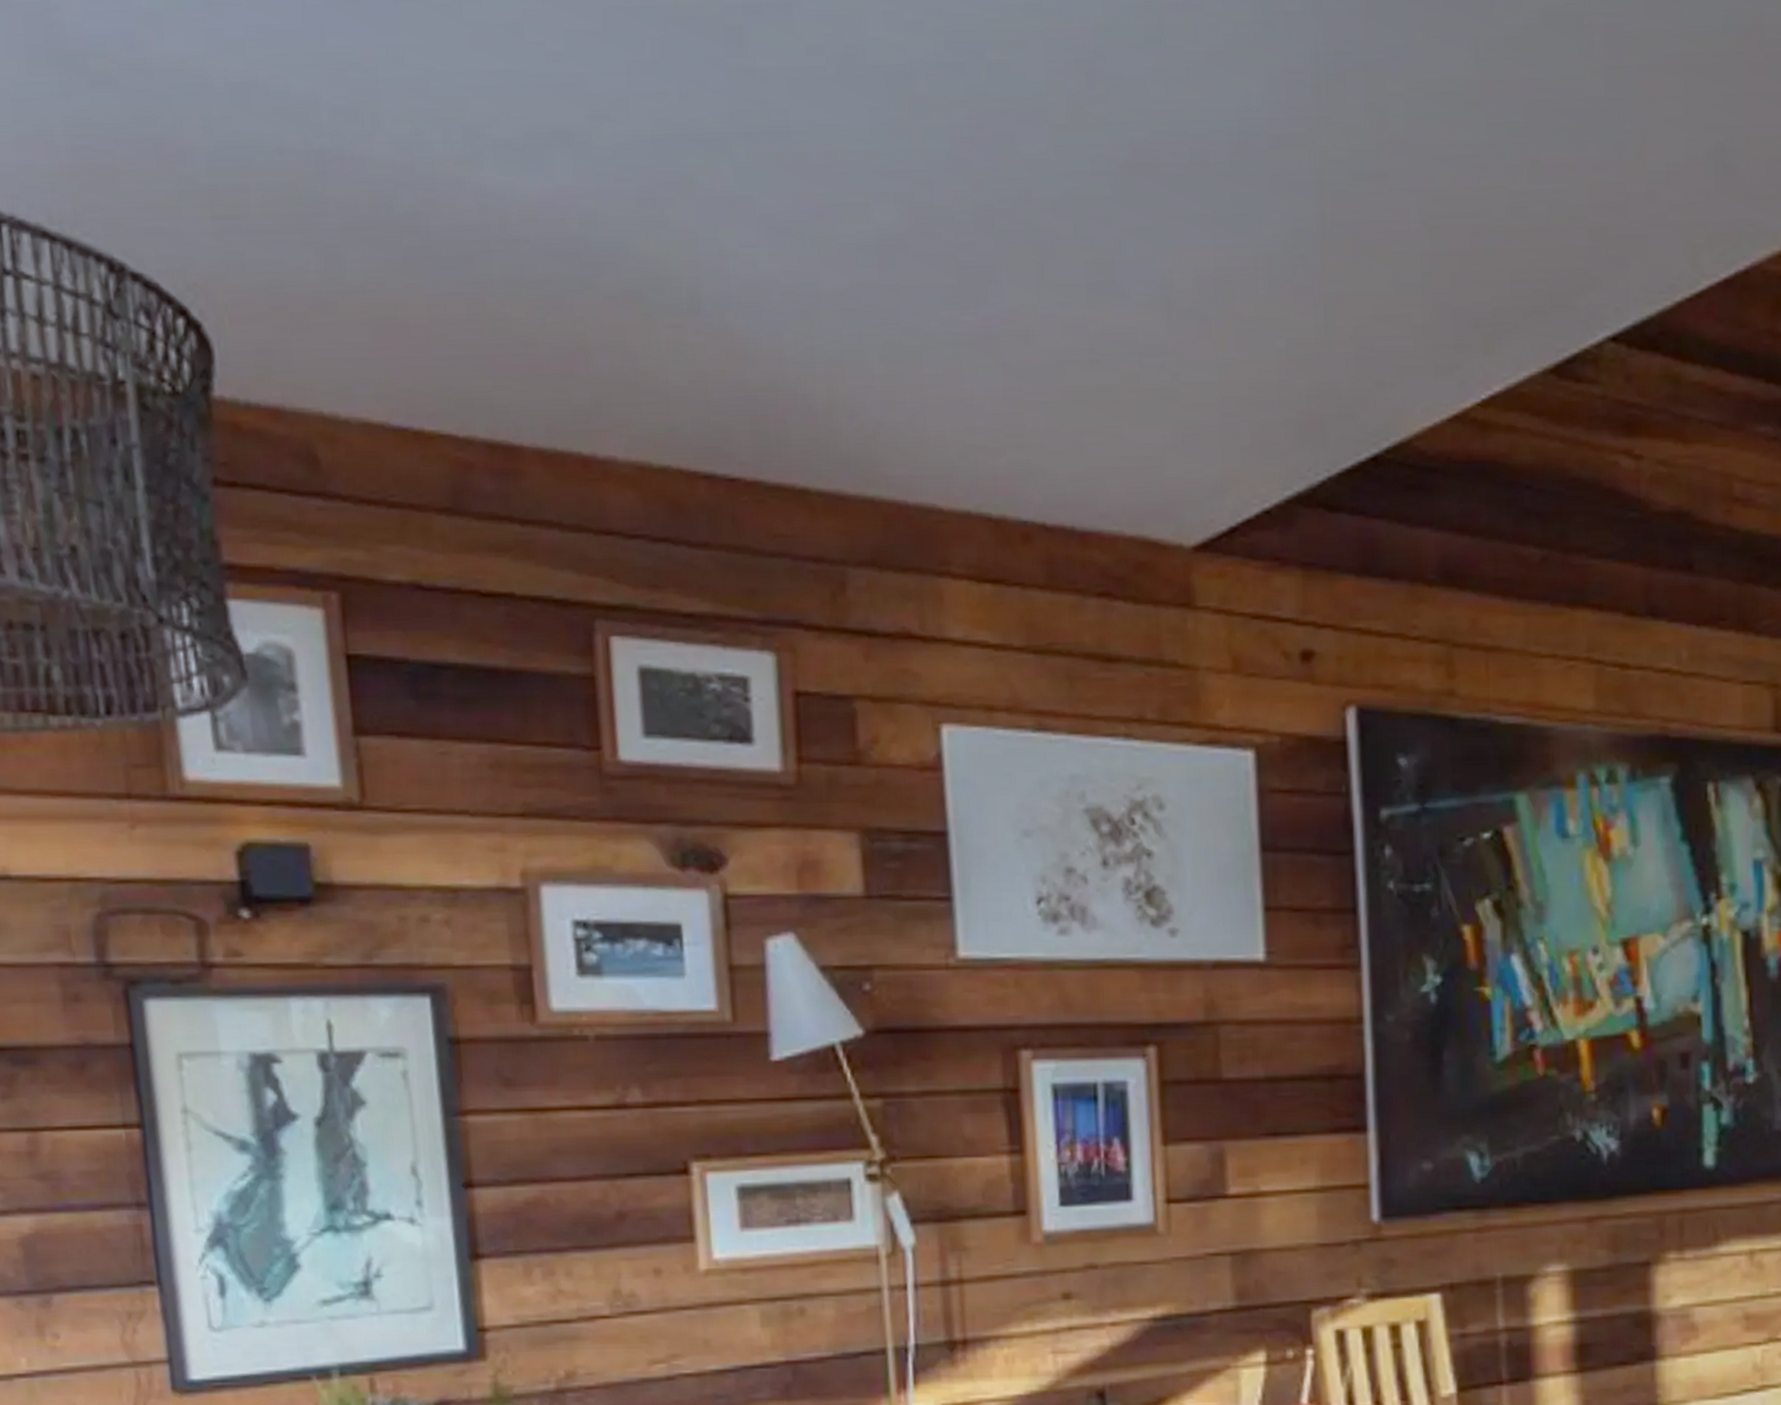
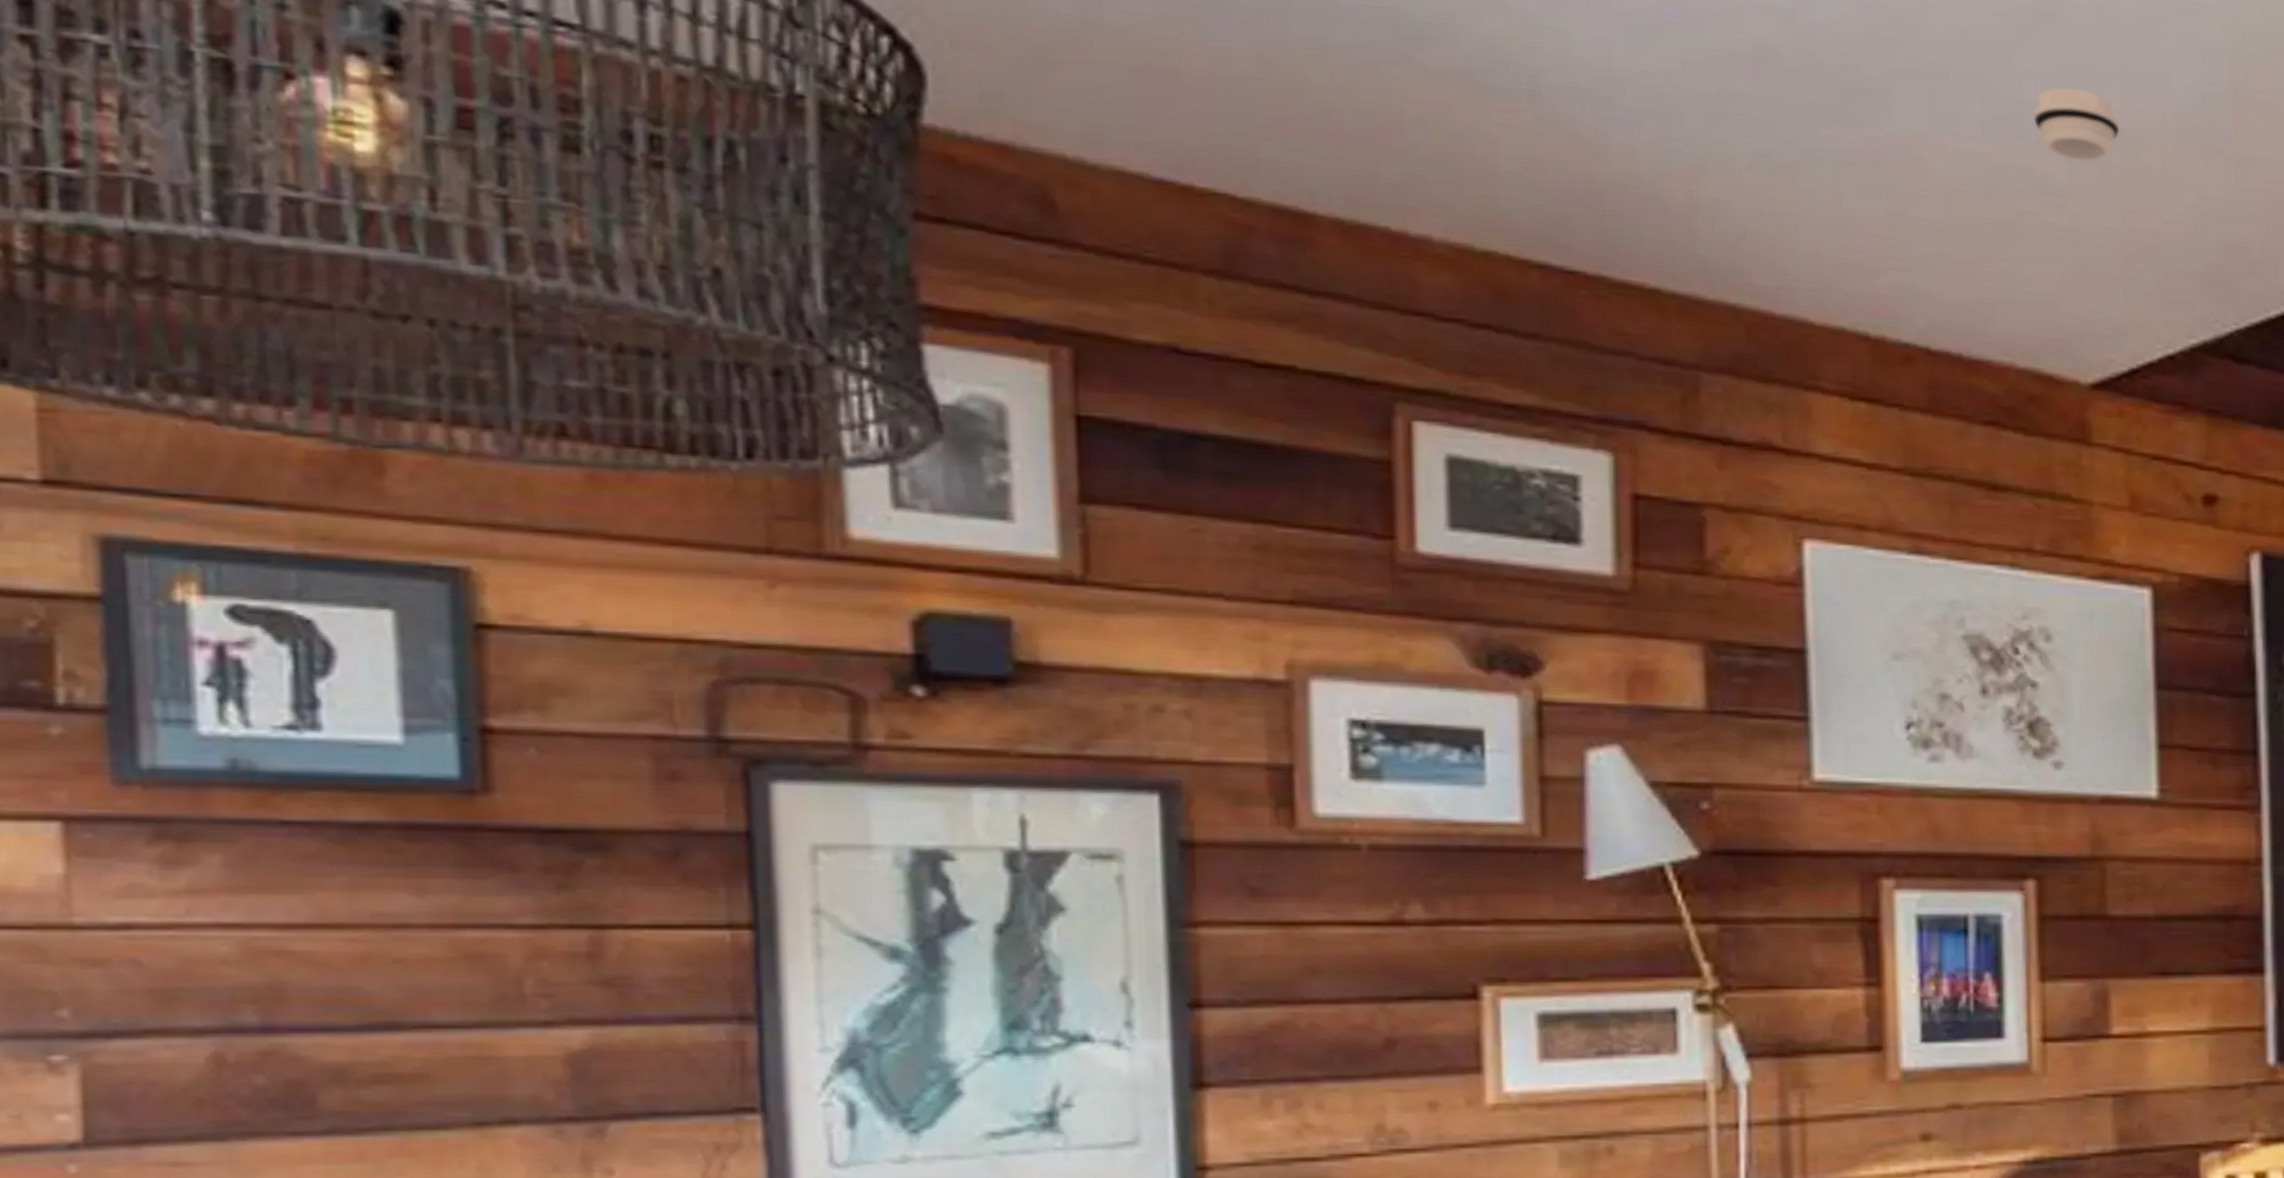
smoke detector: none [1132,241,1214,317] -> present [2033,86,2120,162]

